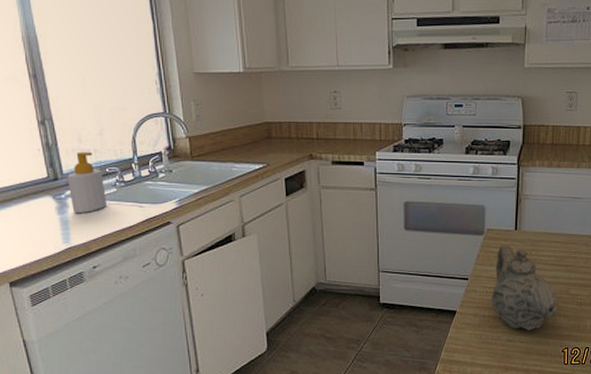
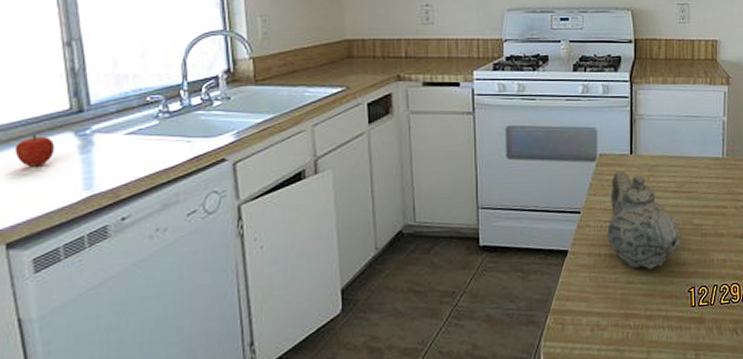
fruit: none [9,197,40,223] -> present [14,134,56,167]
soap bottle: present [67,152,107,214] -> none [95,77,146,153]

